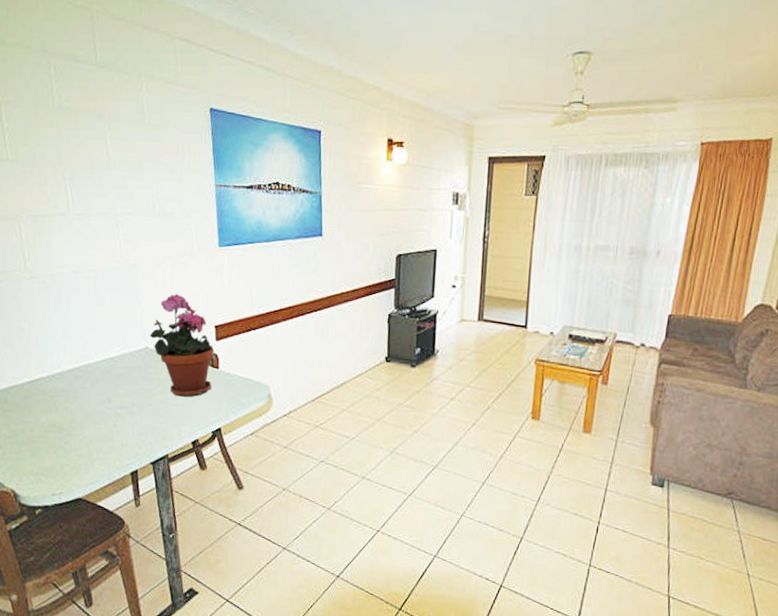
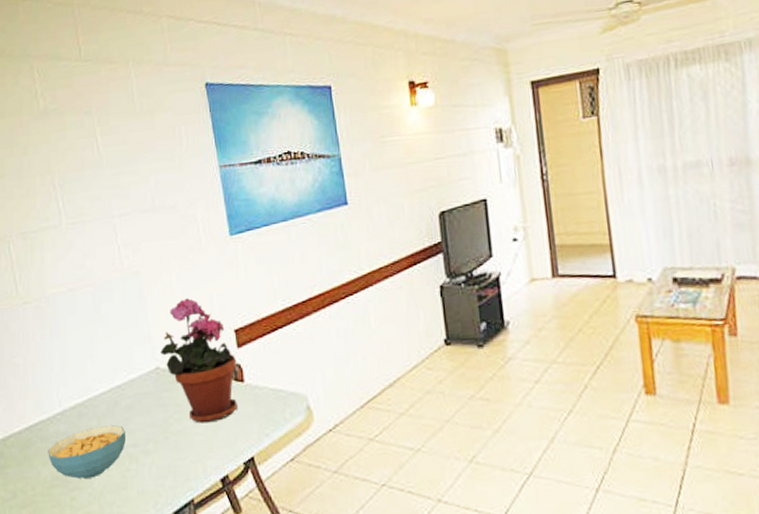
cereal bowl: none [46,388,115,429] -> present [48,425,125,479]

